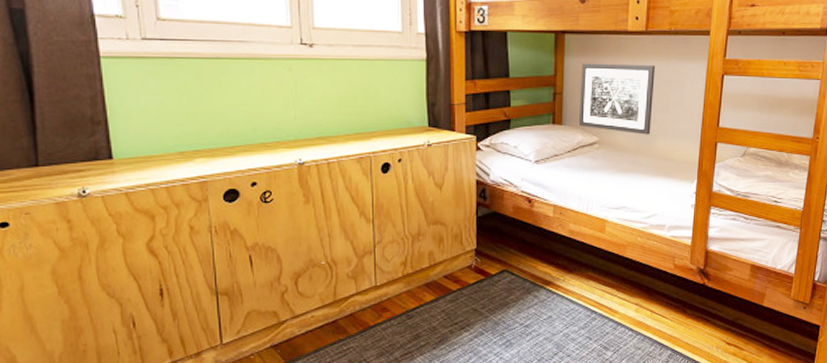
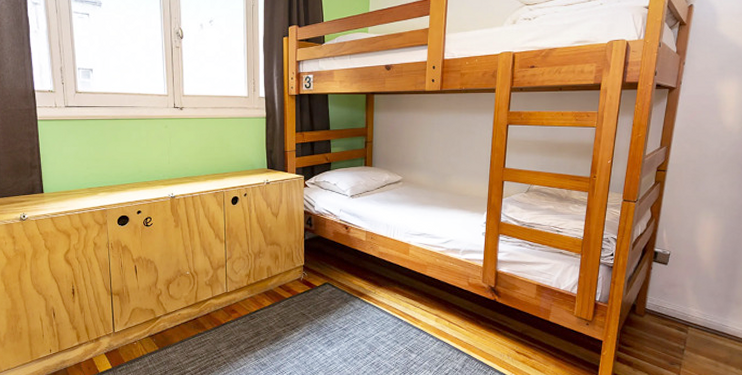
wall art: present [579,63,655,135] -> none [386,117,449,175]

